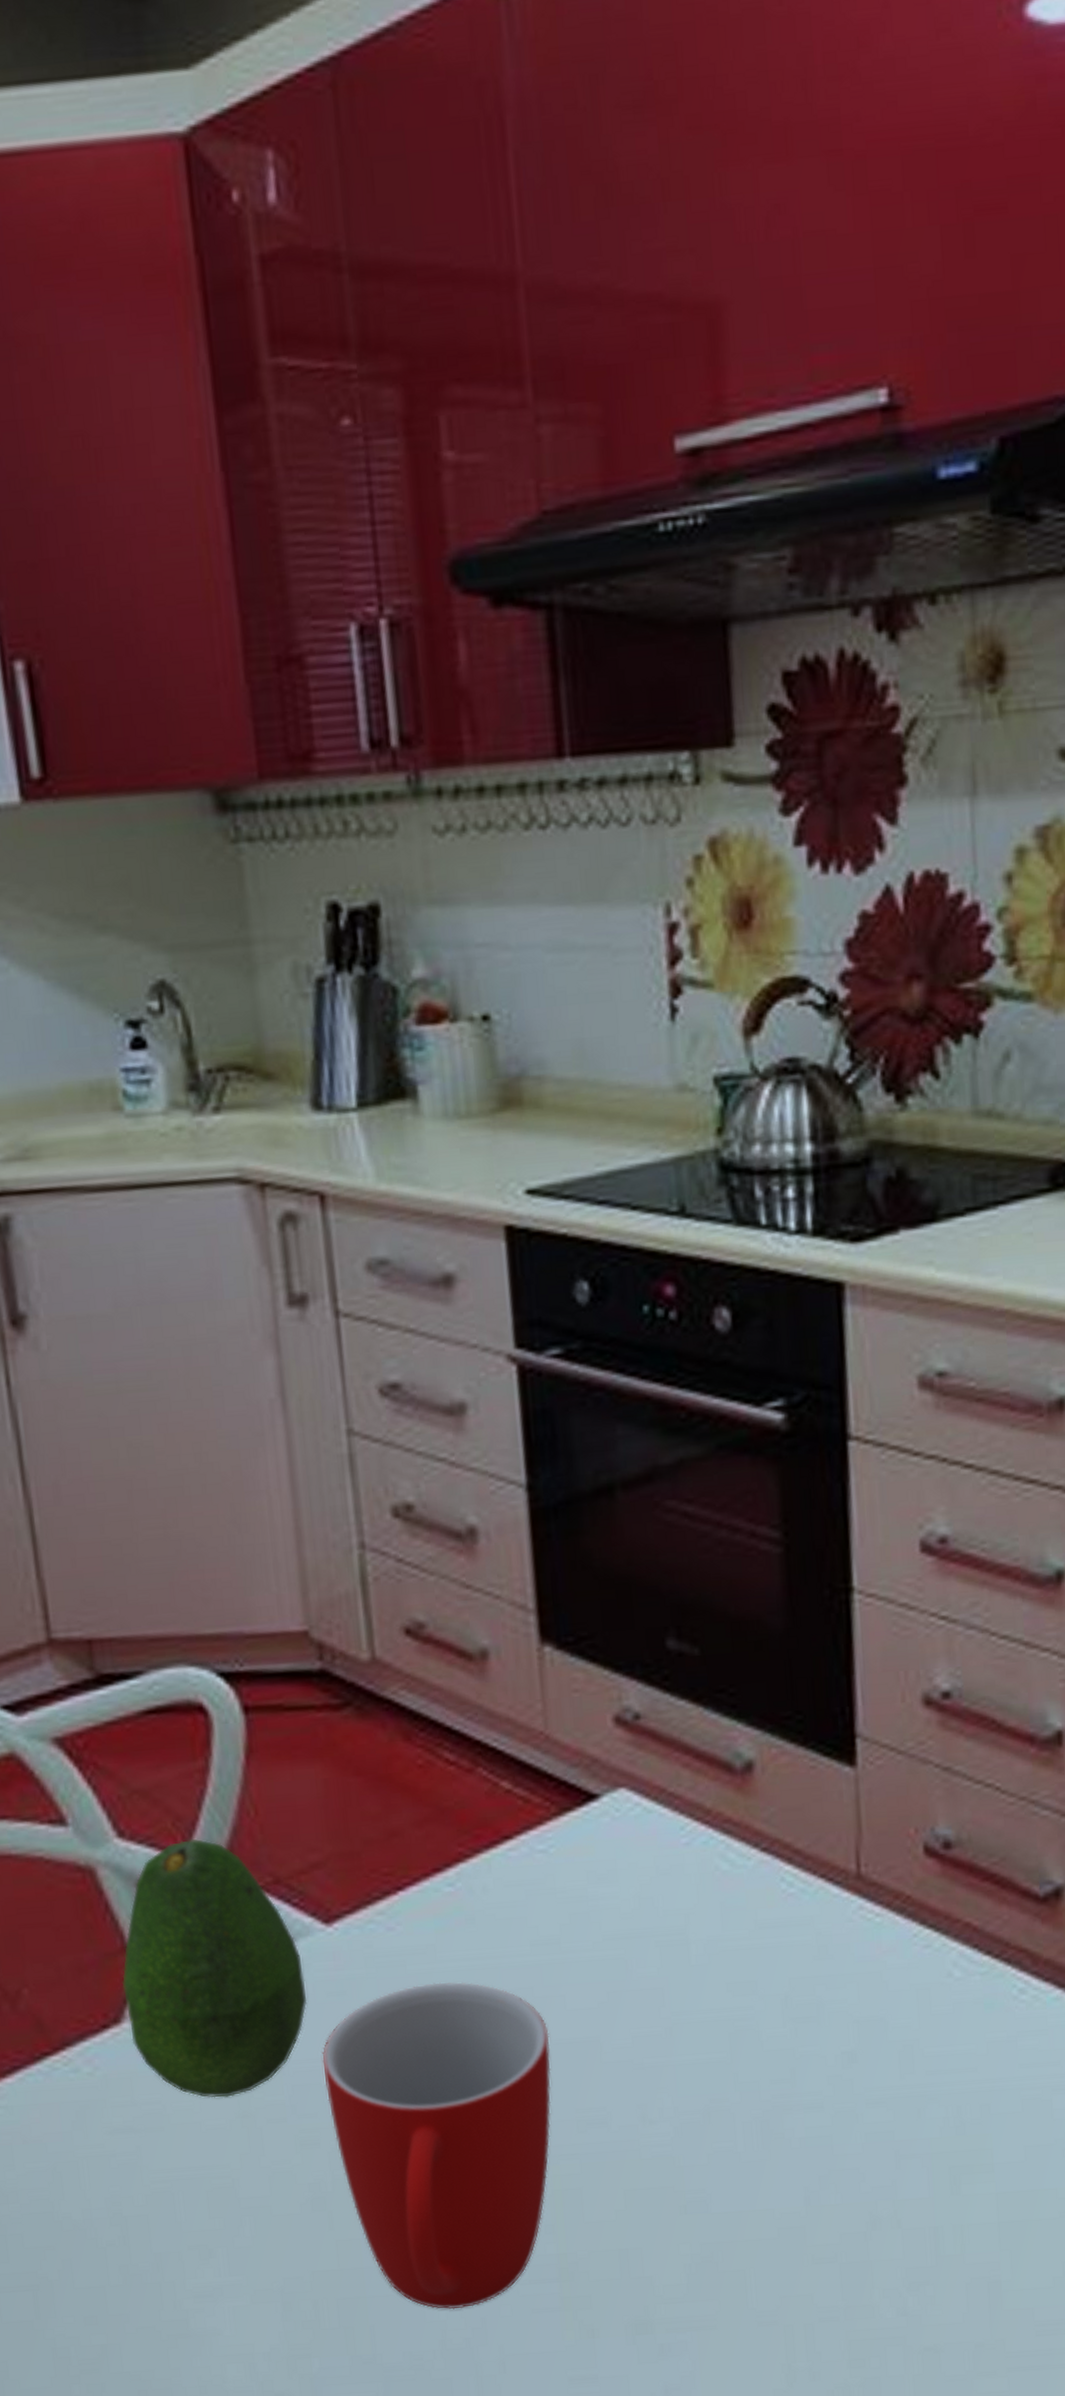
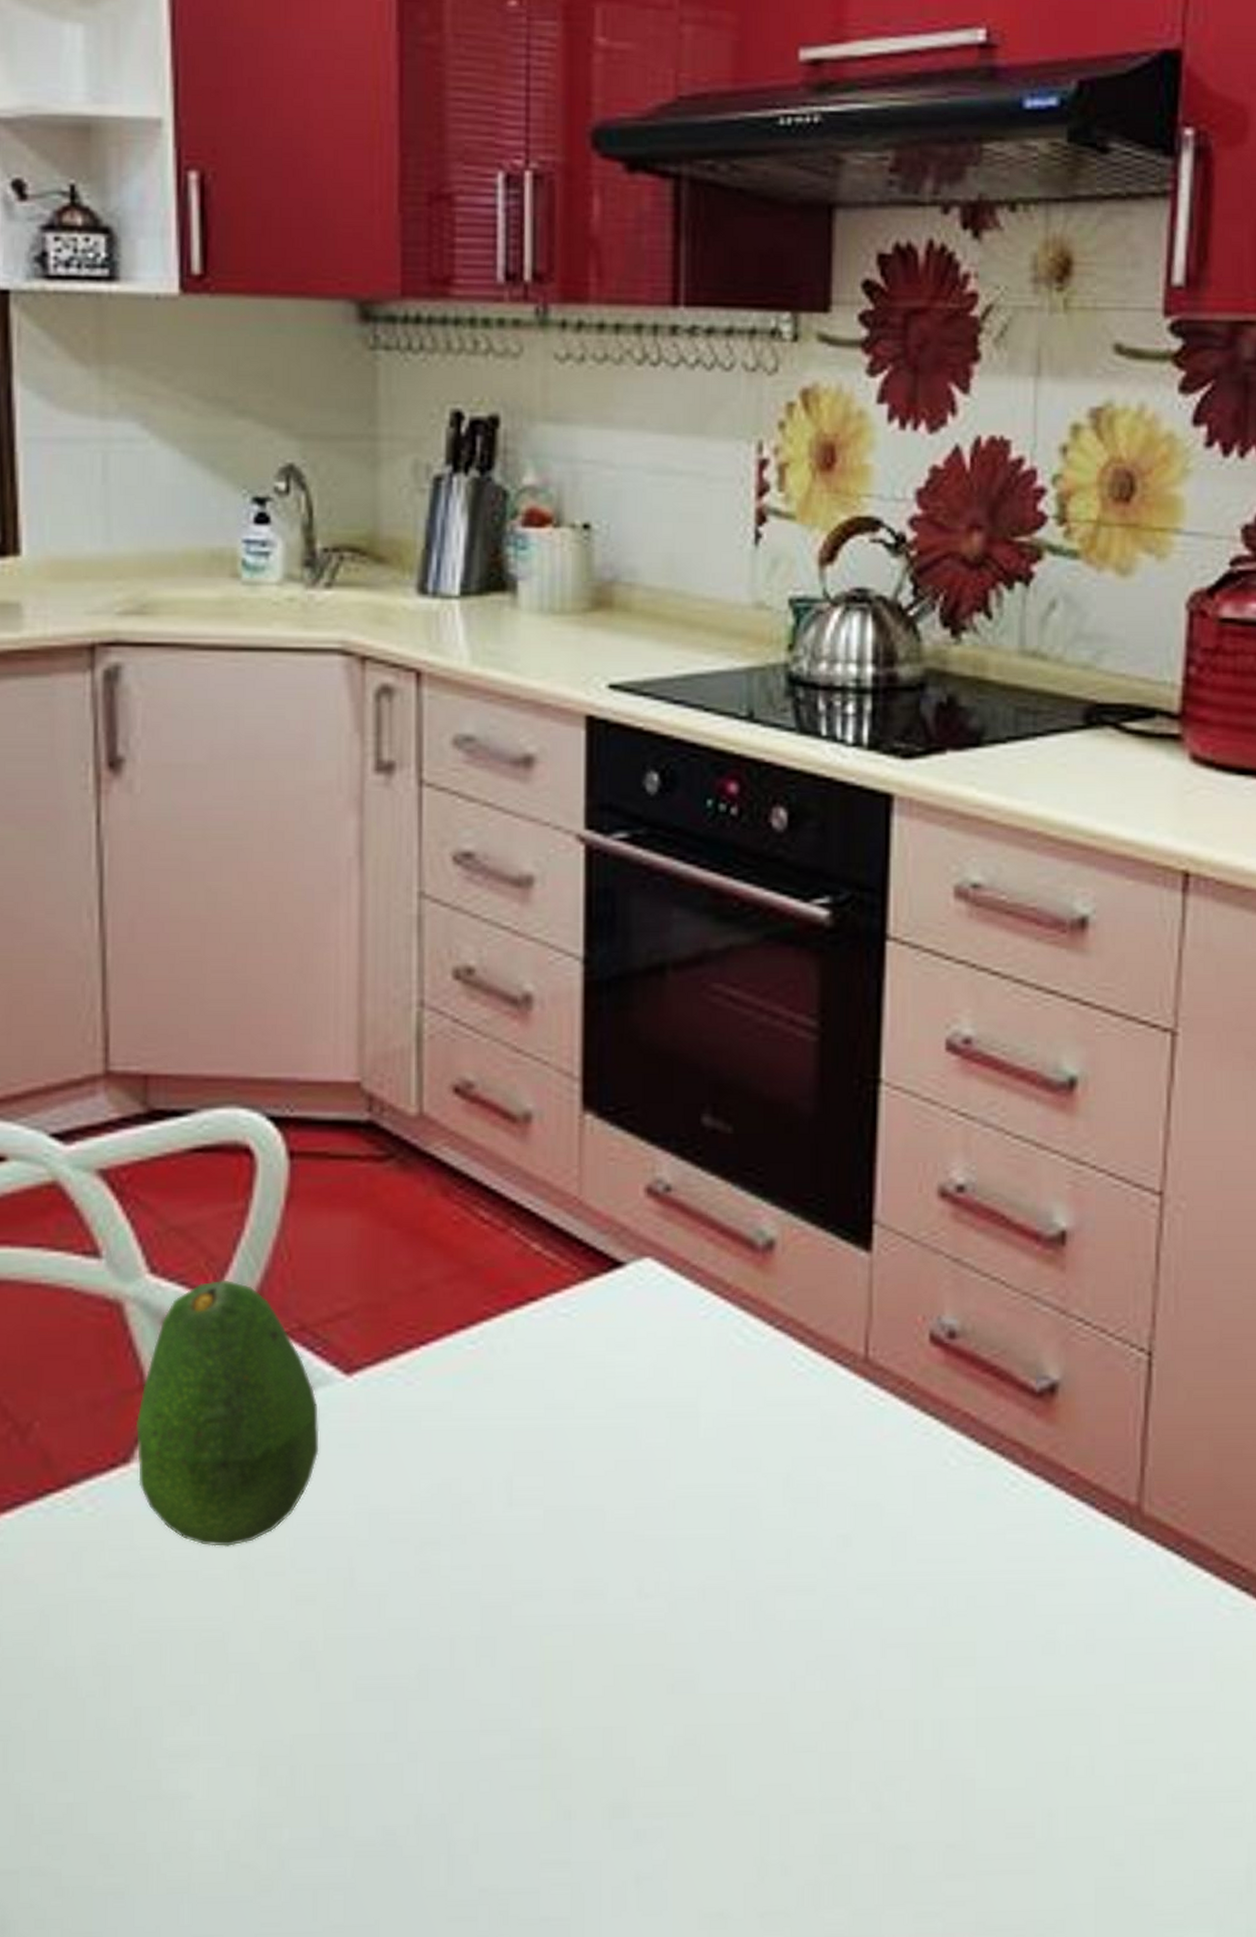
mug: present [322,1982,551,2310] -> none [327,1441,555,1783]

